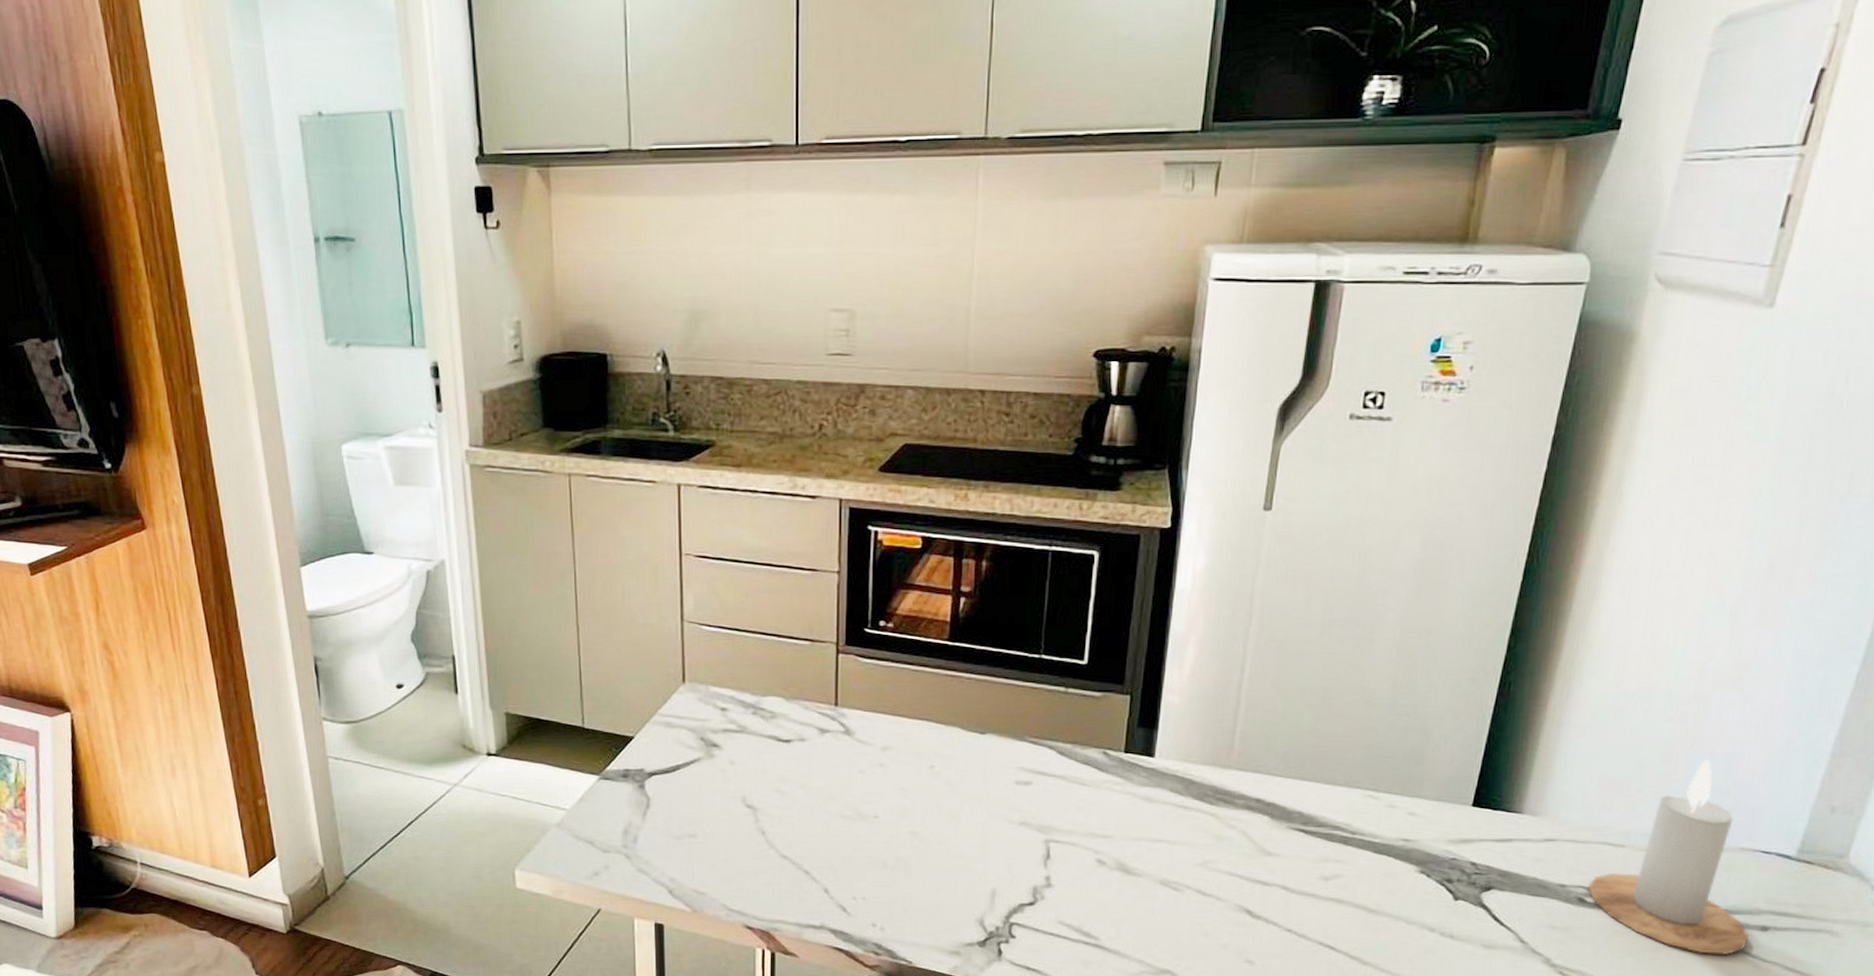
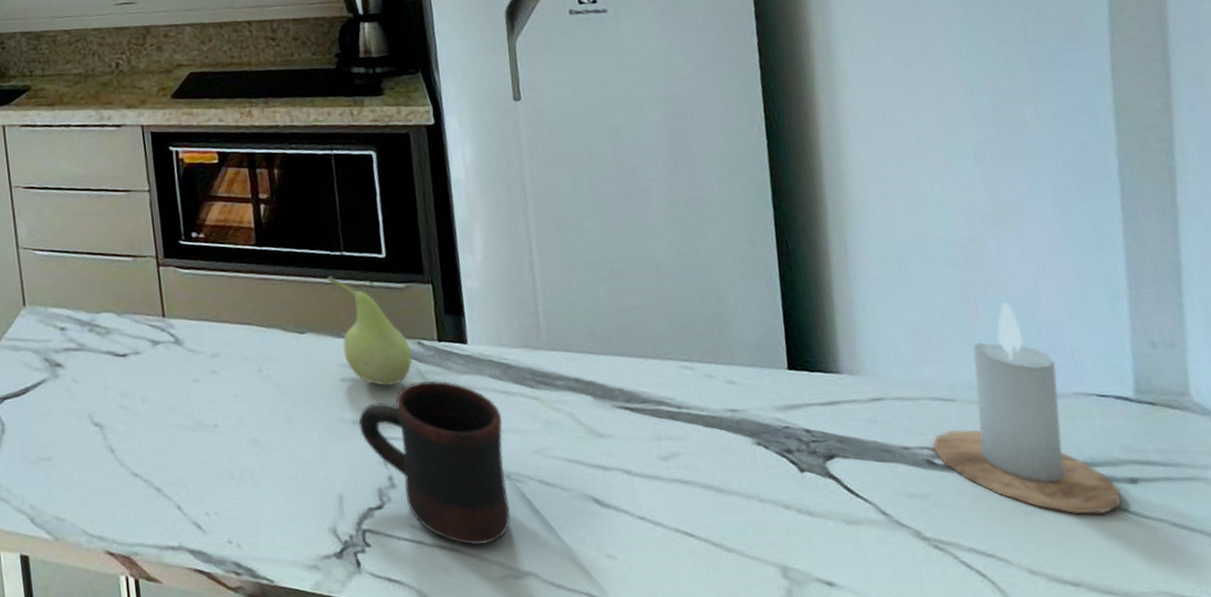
fruit: none [1020,679,1095,792] -> present [327,276,413,386]
mug: none [1025,791,1174,944] -> present [358,381,511,546]

